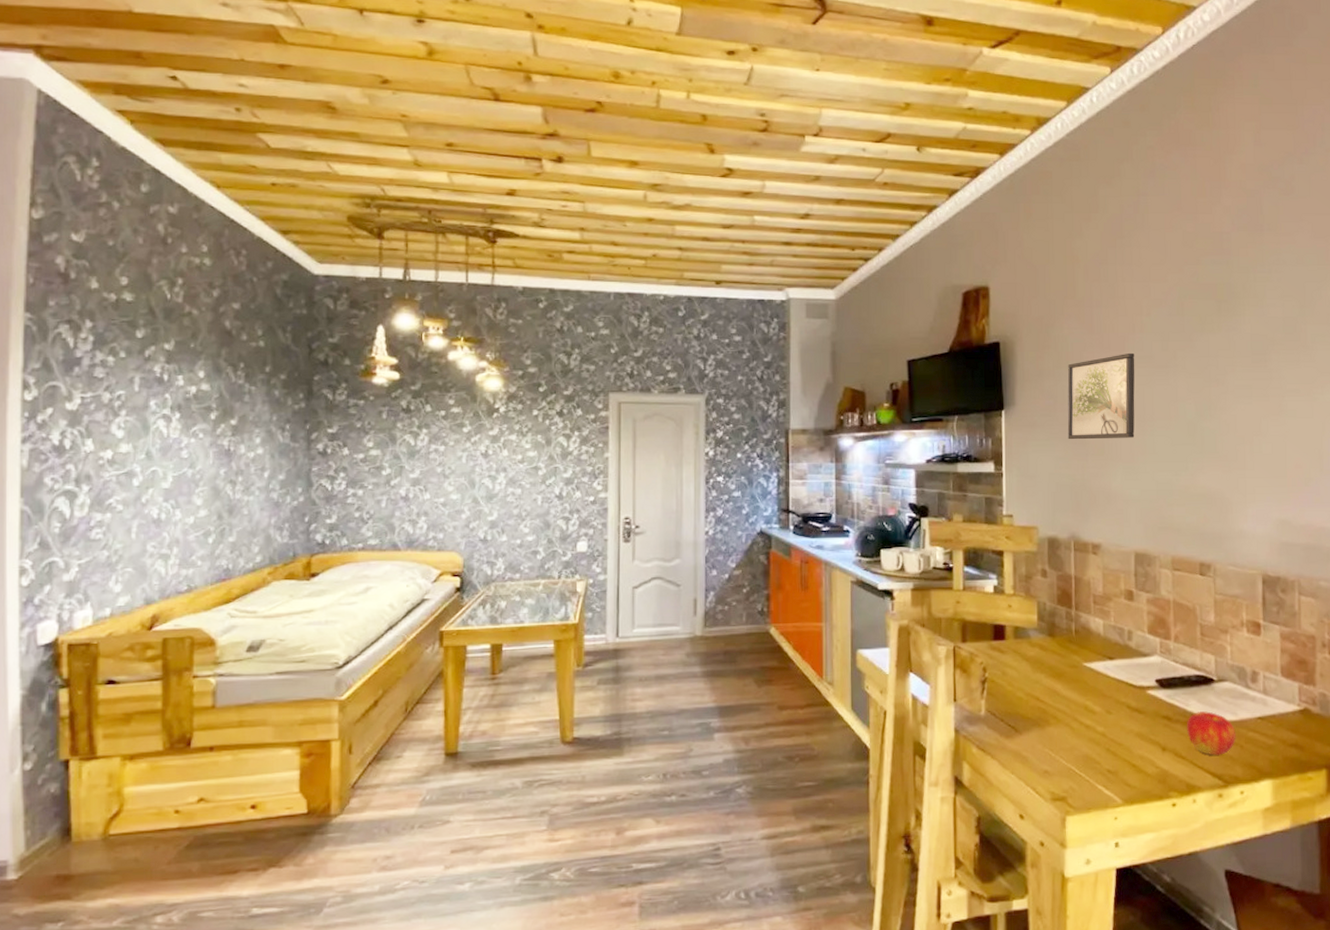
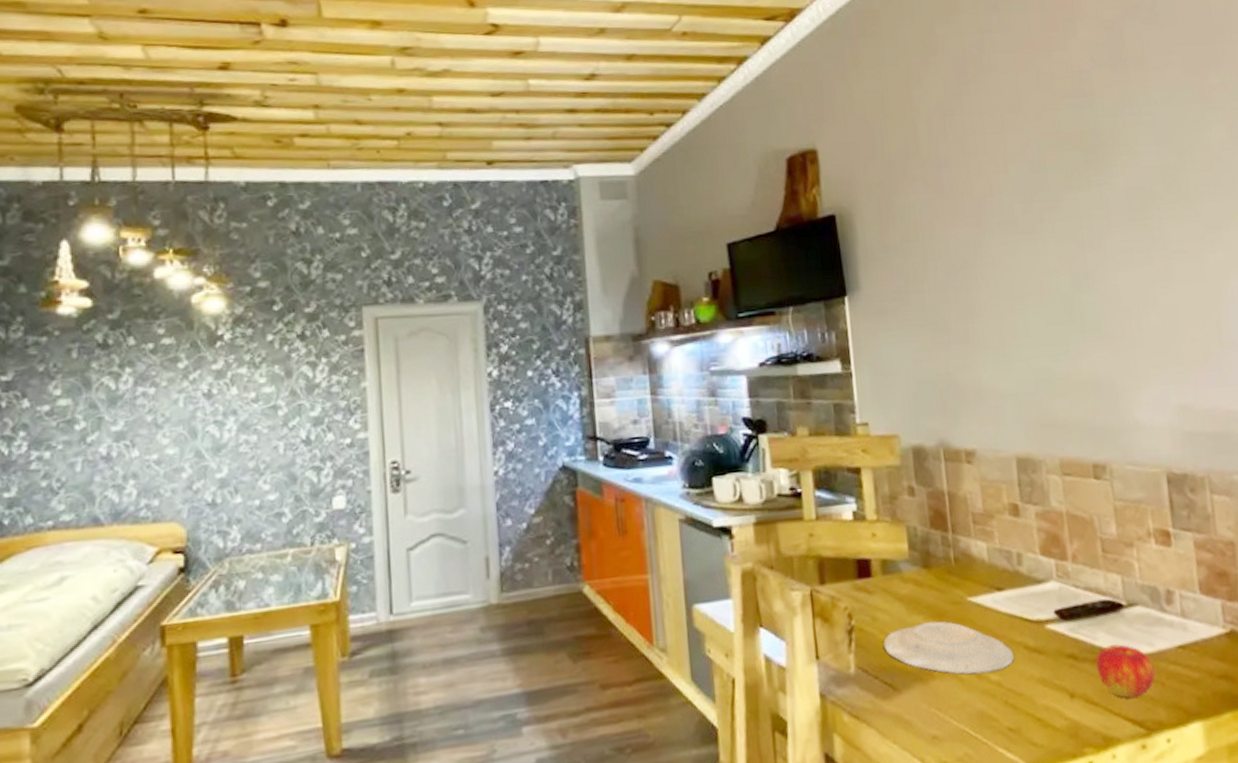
plate: none [1010,680,1117,725] -> present [883,621,1014,675]
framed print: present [1067,352,1135,440] -> none [918,218,1003,327]

